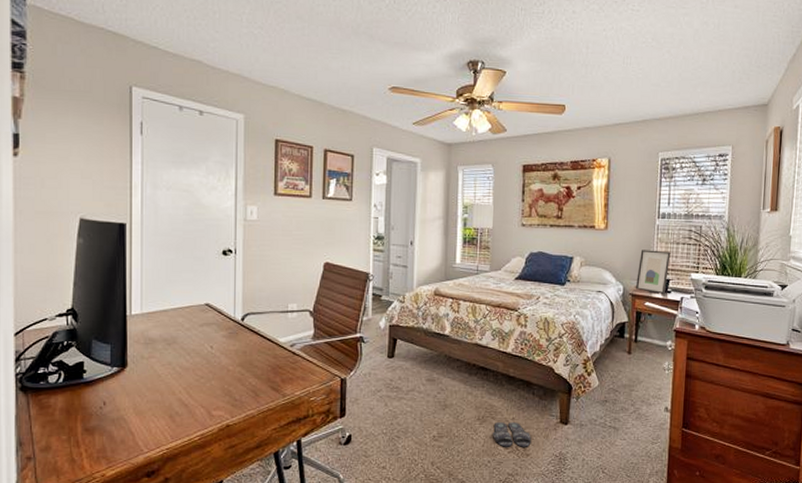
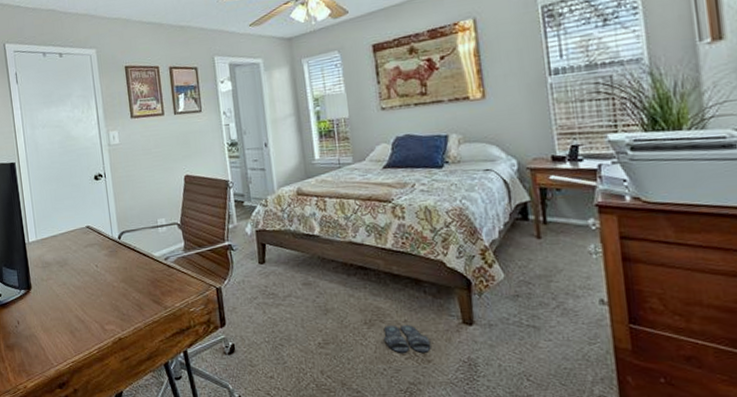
picture frame: present [636,250,671,294] -> none [533,112,575,164]

